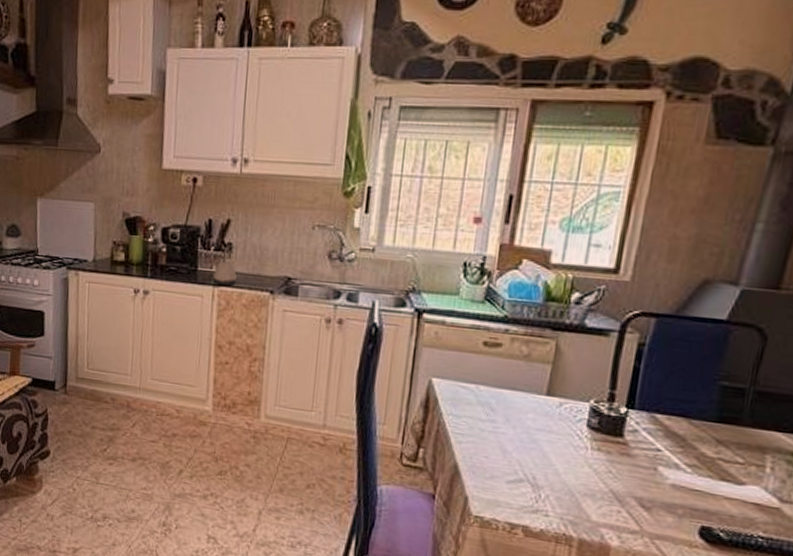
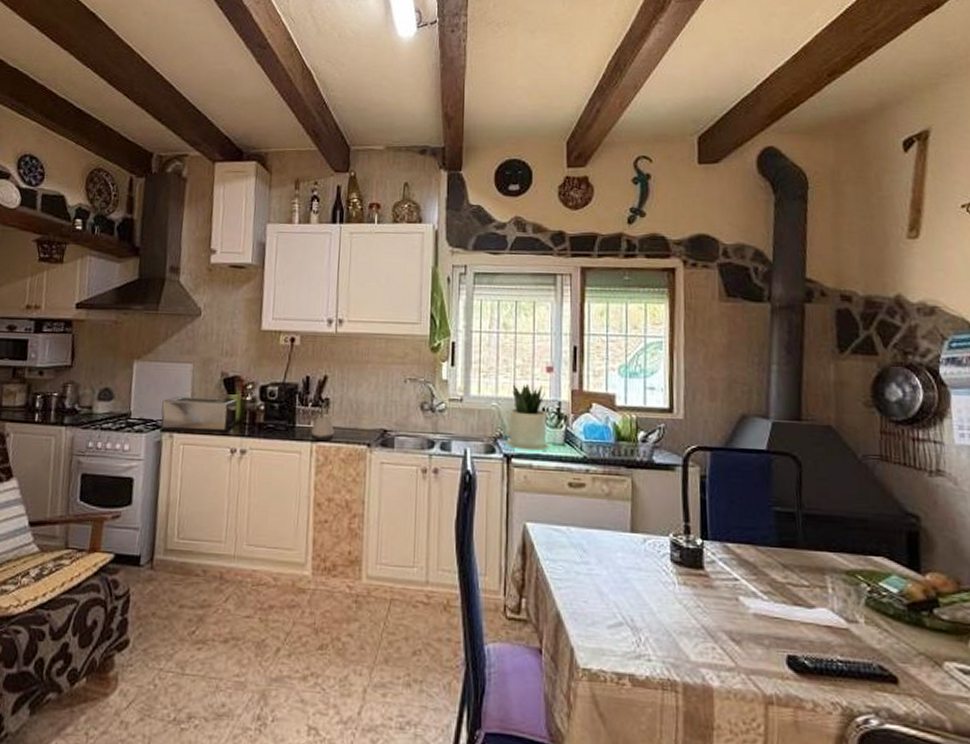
toaster: none [66,235,139,273] -> present [161,396,237,433]
planter: none [418,234,469,309] -> present [506,383,550,452]

